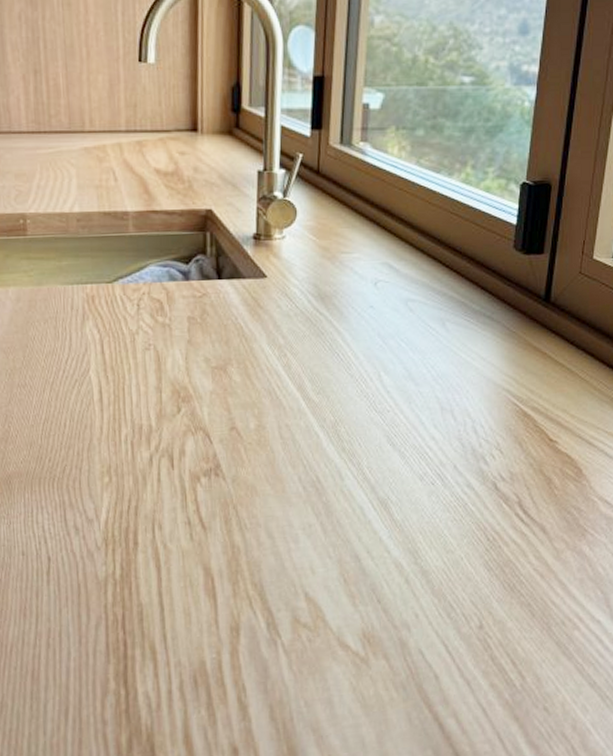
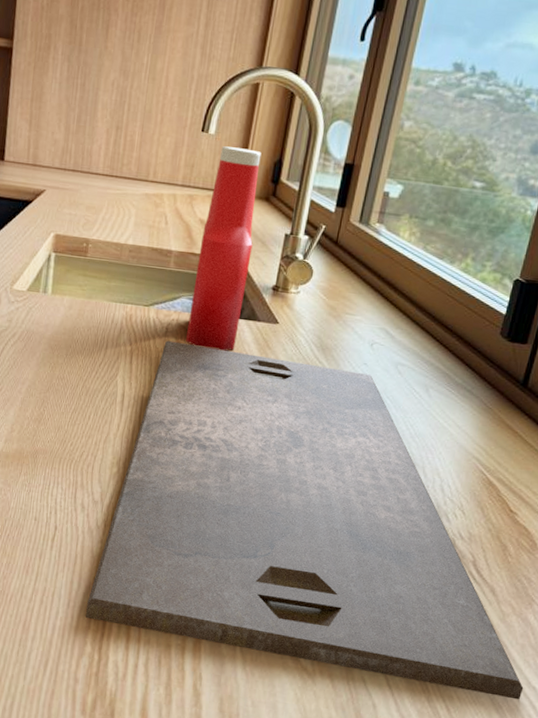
cutting board: none [101,317,588,652] -> present [85,340,524,700]
ketchup bottle: none [161,75,223,321] -> present [185,146,262,351]

